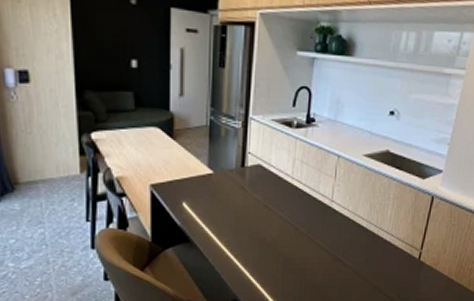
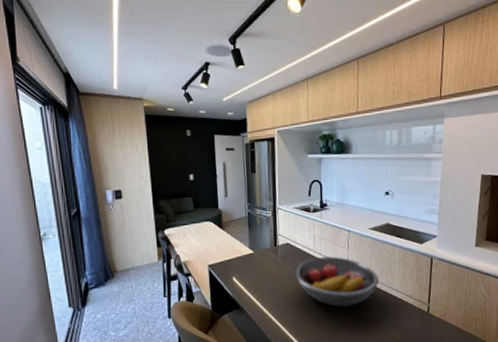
fruit bowl: none [264,185,368,248] -> present [294,256,380,308]

